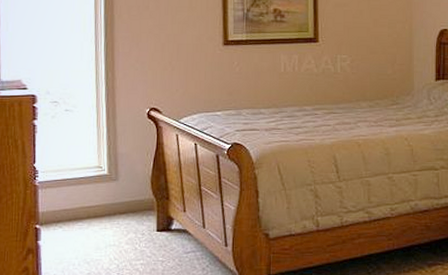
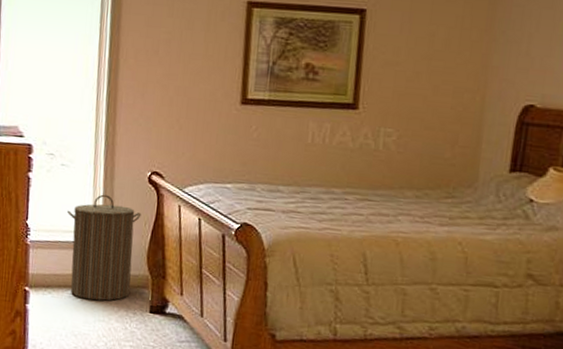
laundry hamper: none [74,132,143,228] -> present [67,194,142,301]

